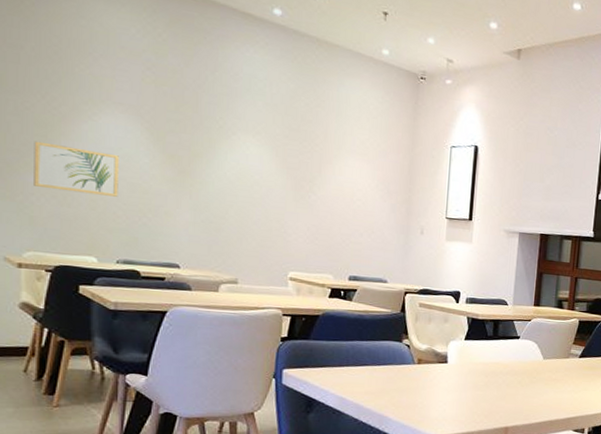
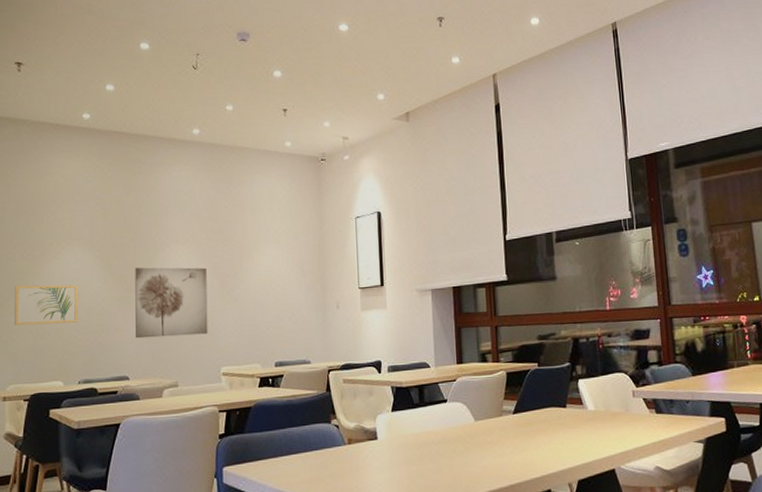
wall art: none [190,150,279,236] -> present [135,267,208,339]

